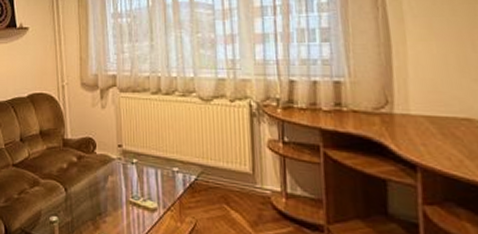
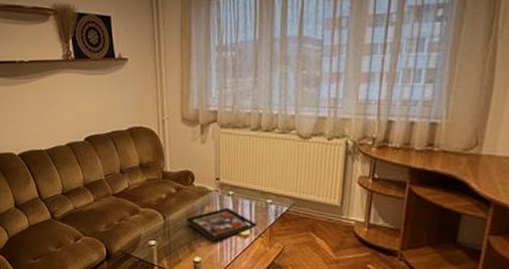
decorative tray: none [90,177,166,216] -> present [187,207,258,241]

